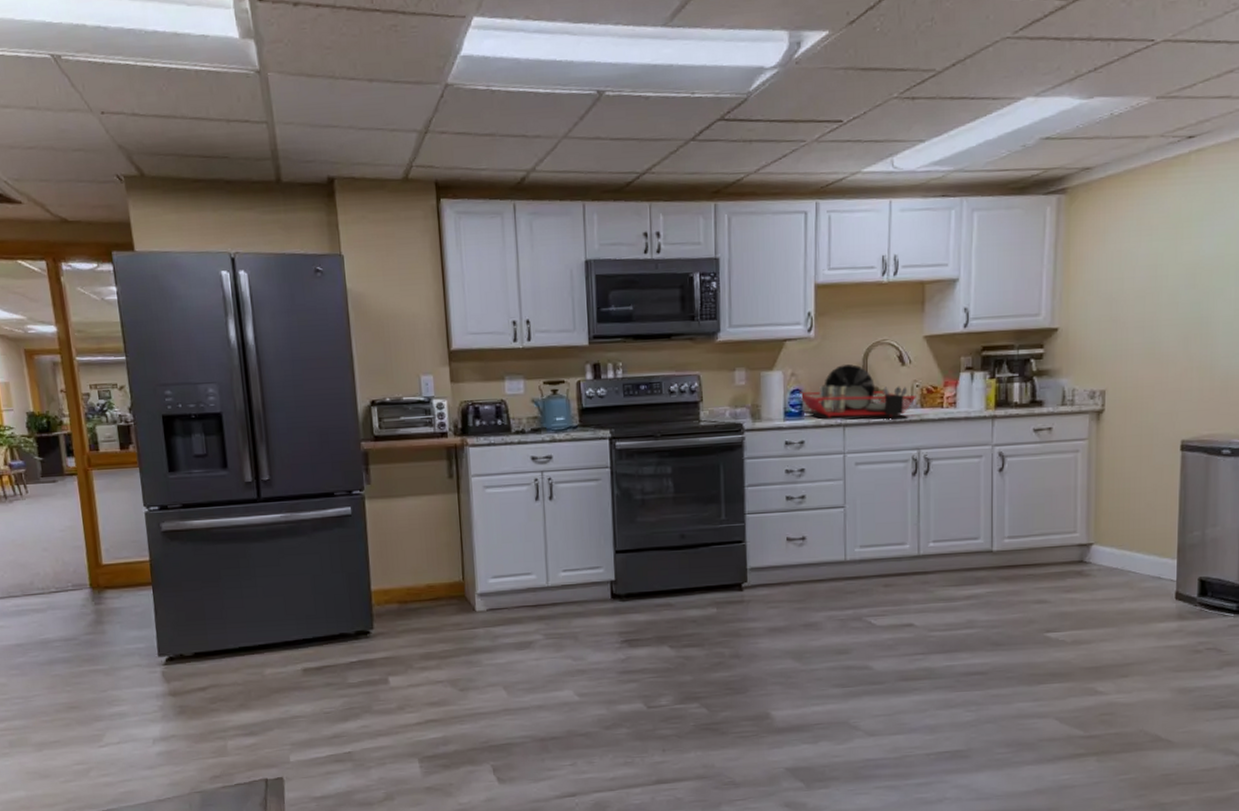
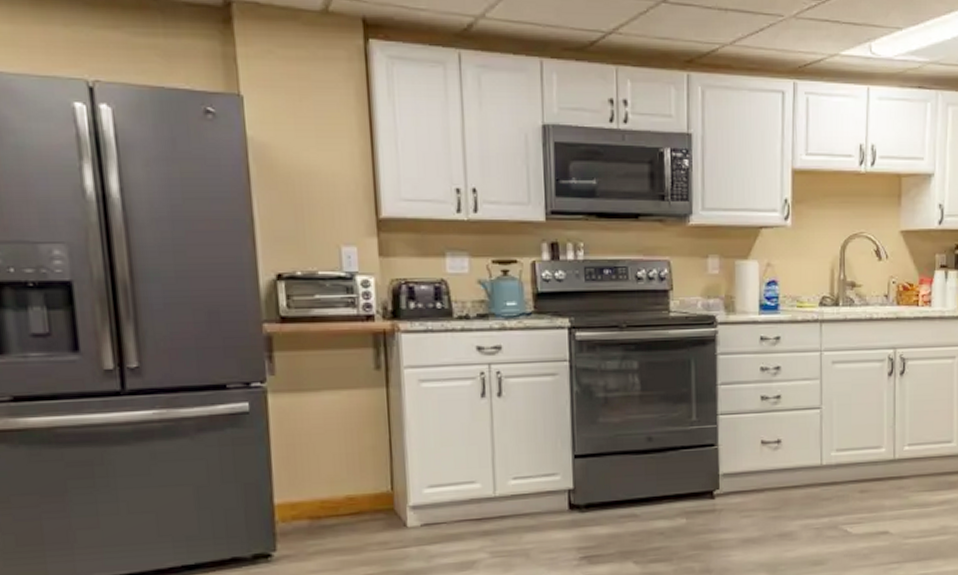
dish rack: present [800,364,916,421] -> none [776,257,893,317]

